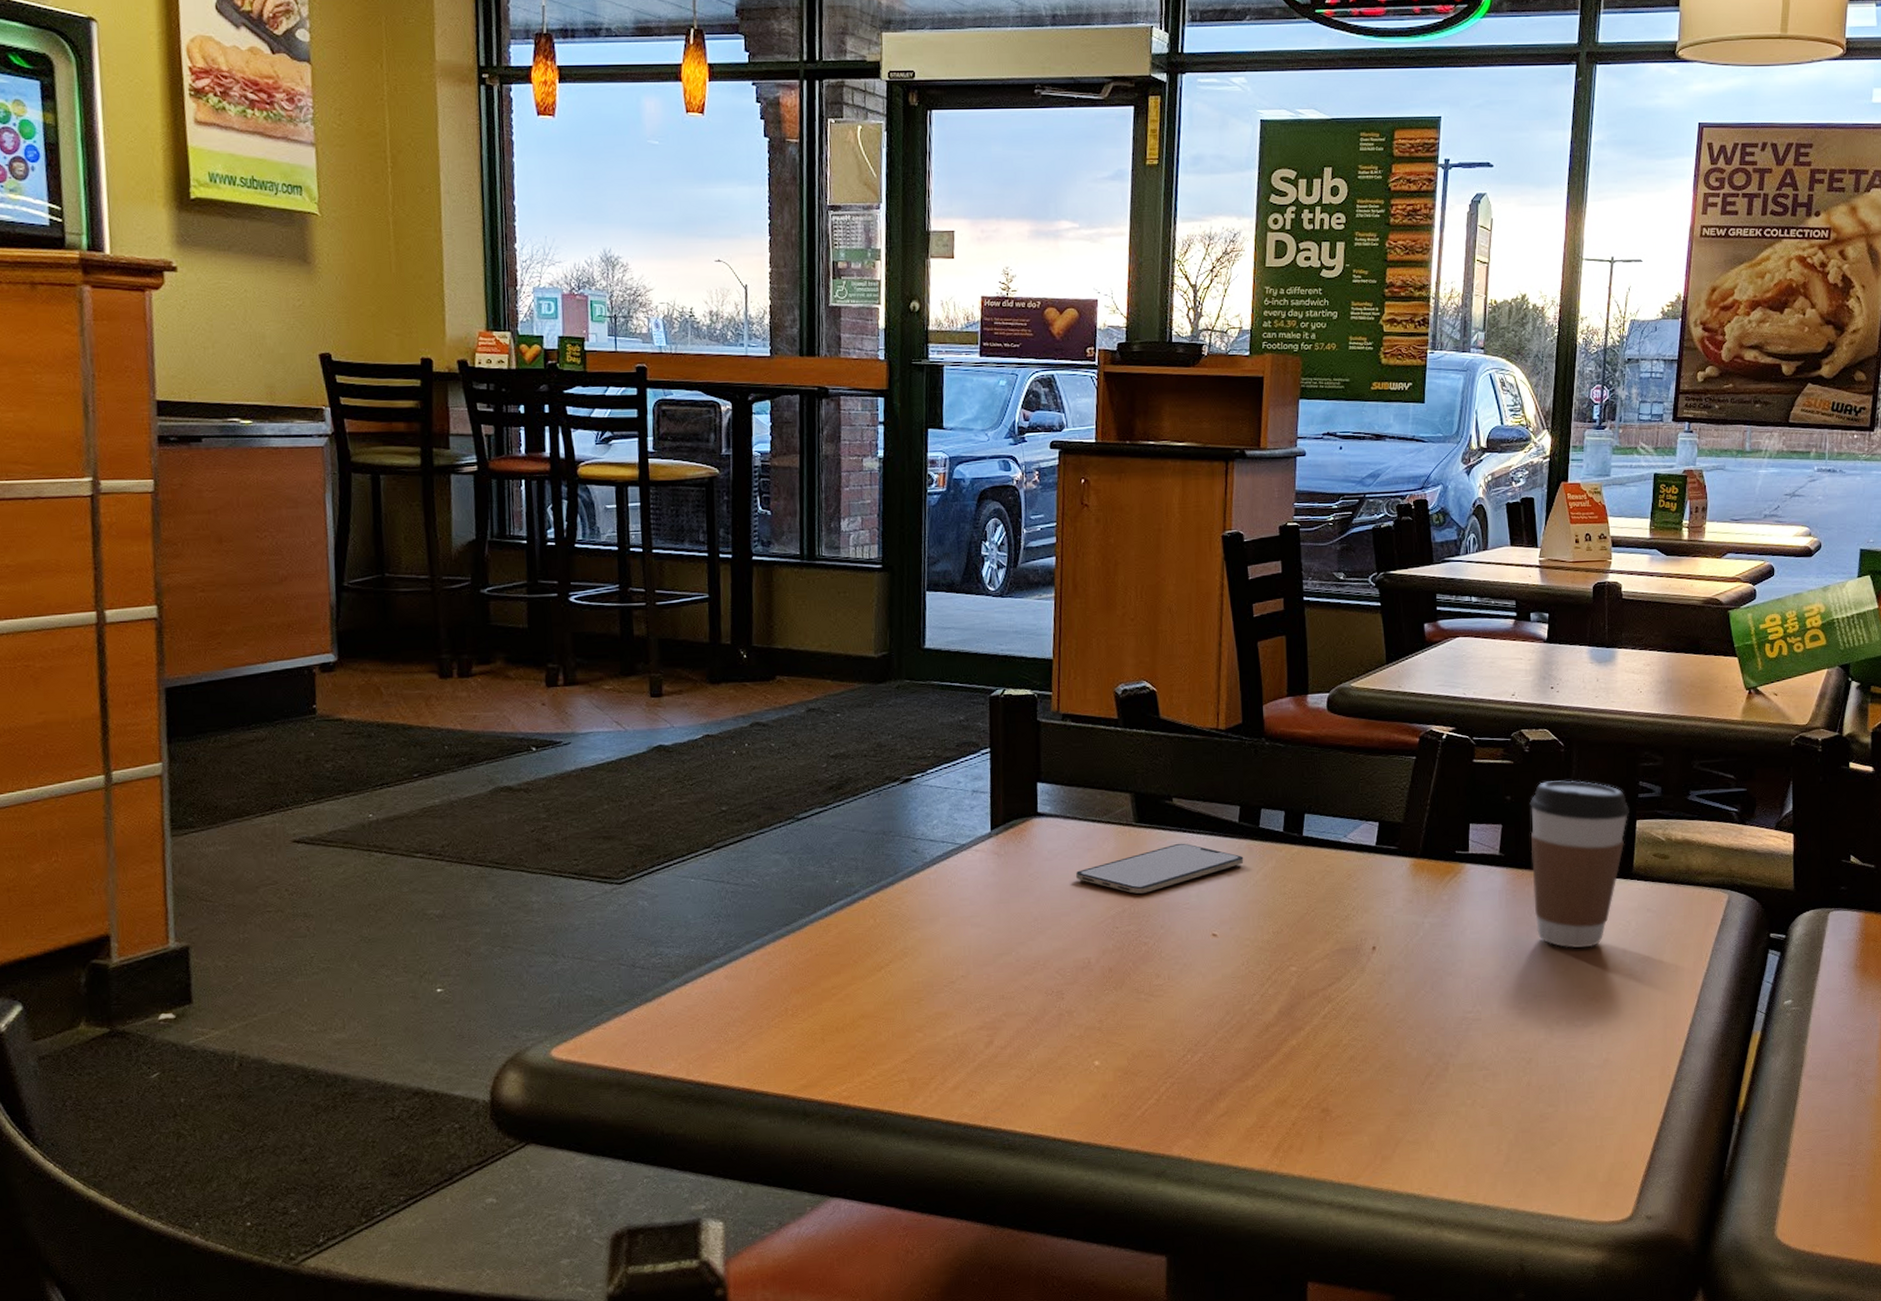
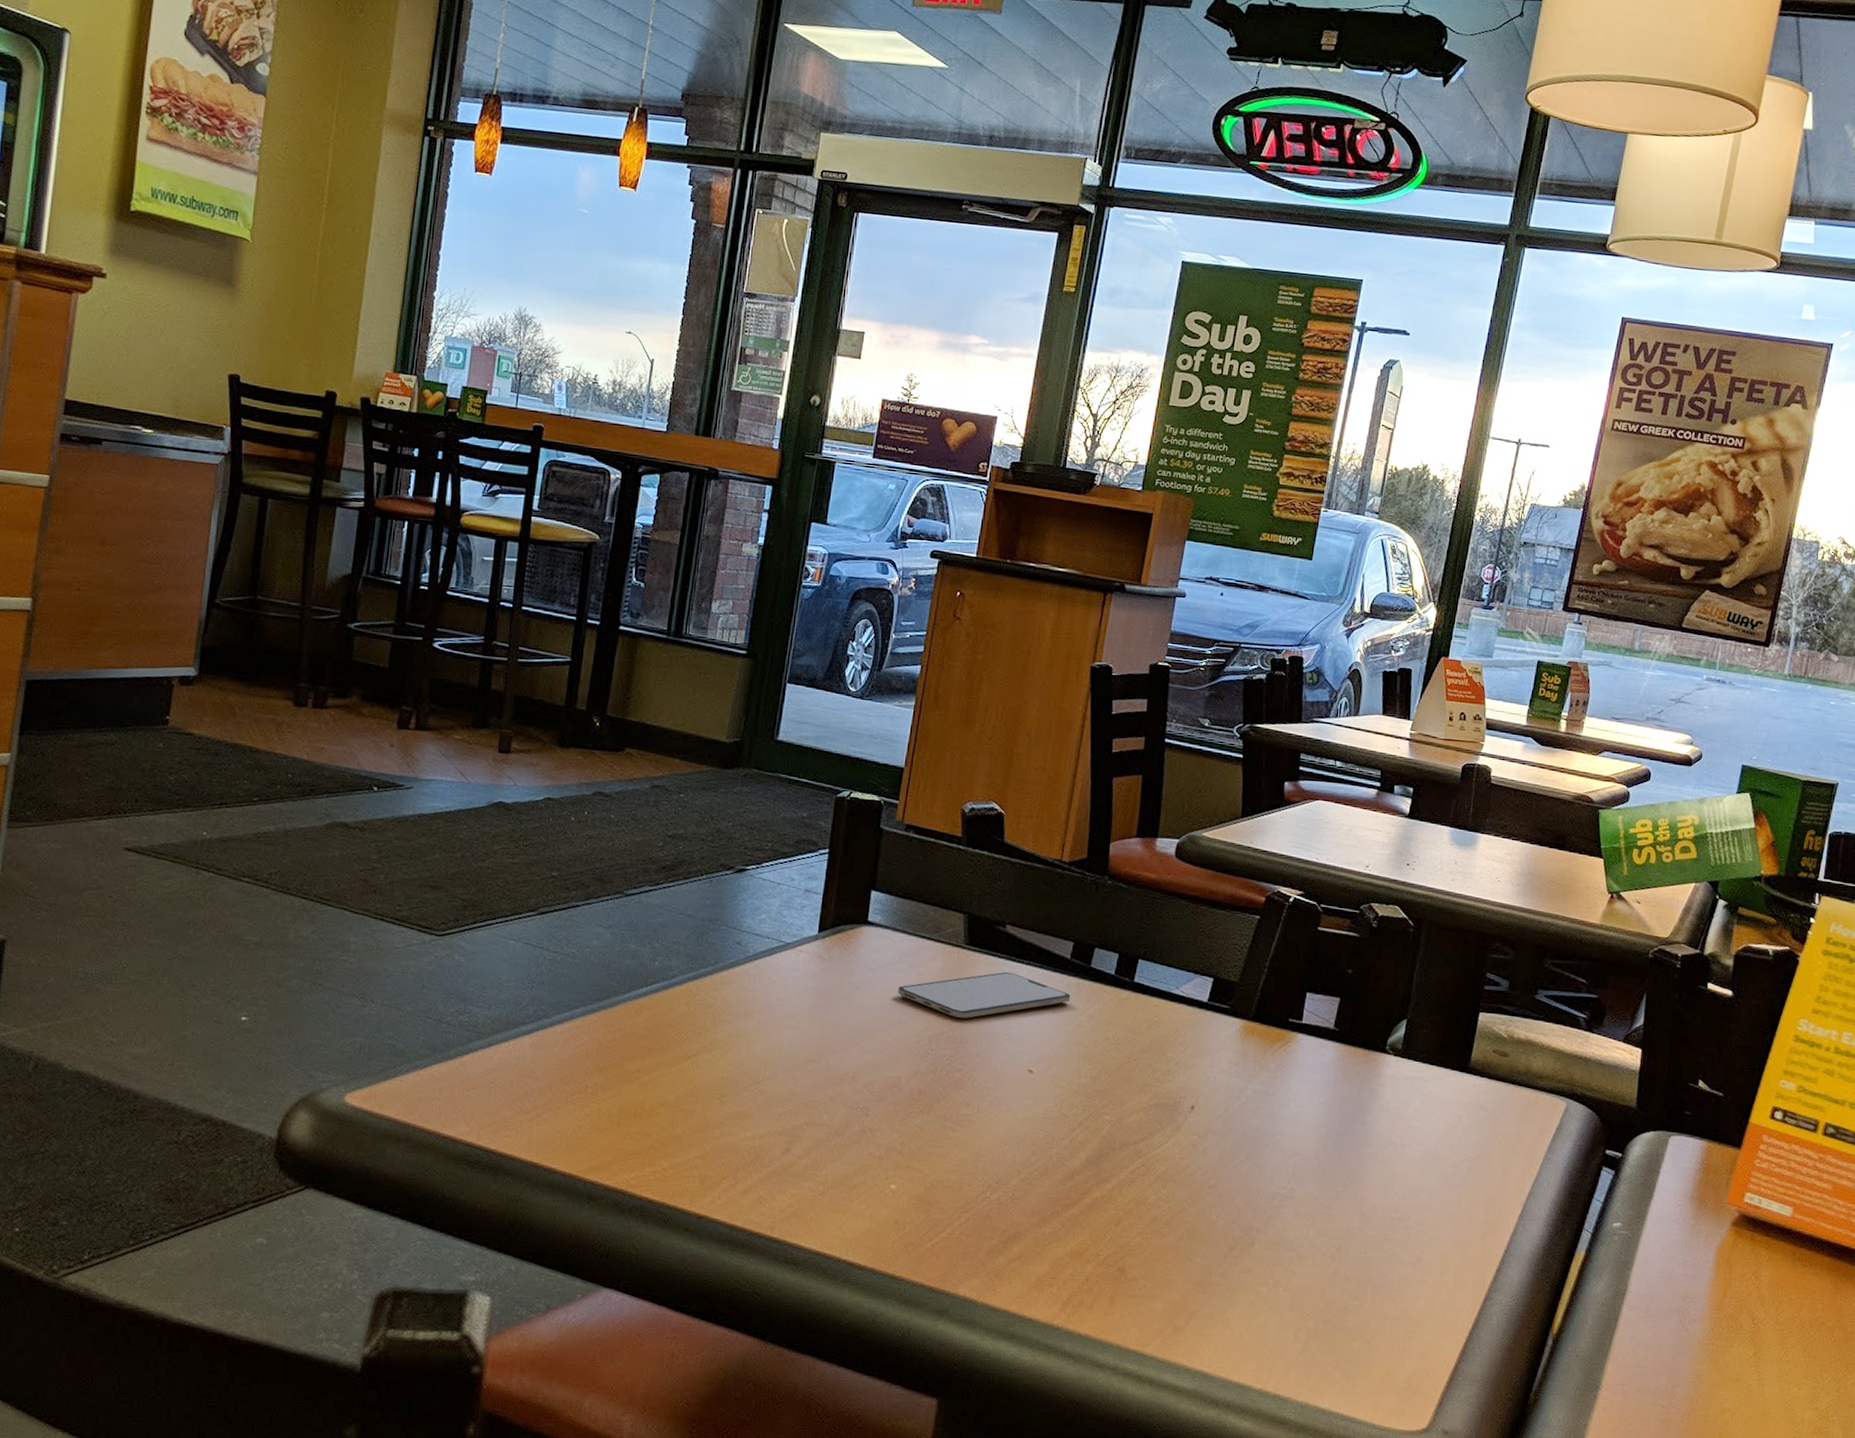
coffee cup: present [1529,780,1629,948] -> none [1362,959,1474,1139]

